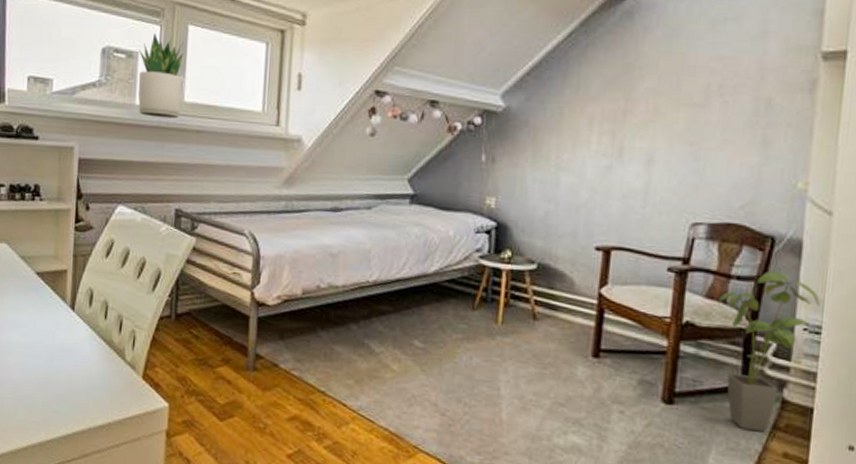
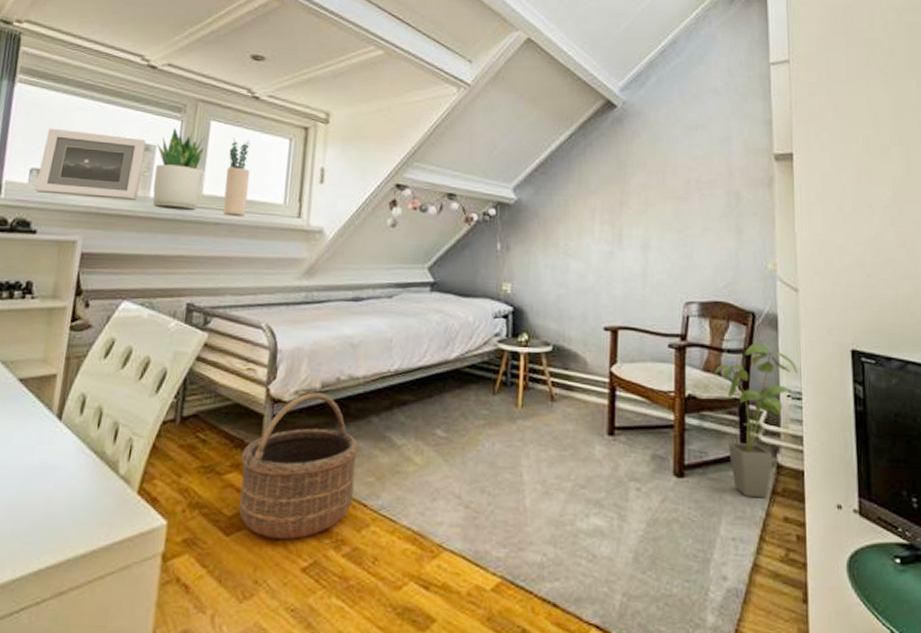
picture frame: none [34,35,129,107] -> present [35,128,146,200]
vase: none [204,43,229,124] -> present [222,138,251,217]
basket: none [230,298,338,429] -> present [239,392,358,539]

